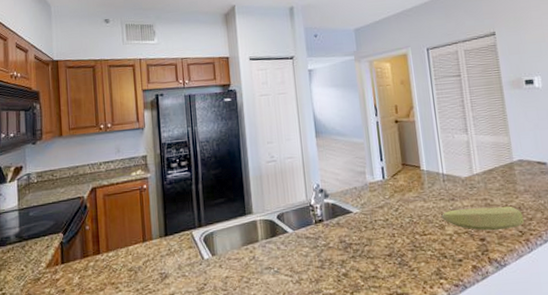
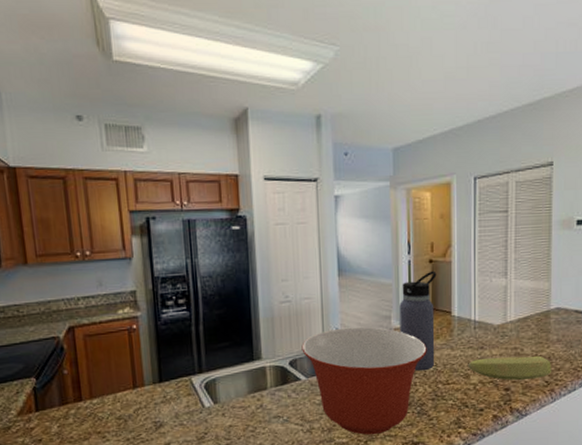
mixing bowl: none [287,182,402,286] -> present [301,327,427,435]
water bottle: none [372,130,410,223] -> present [399,271,437,371]

